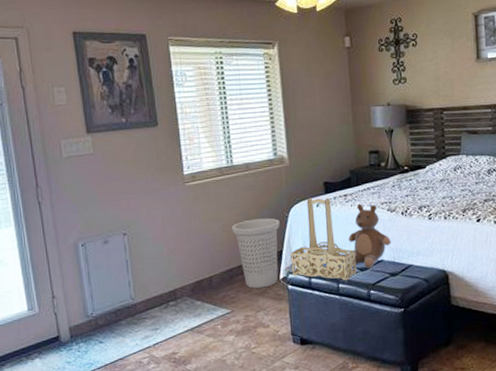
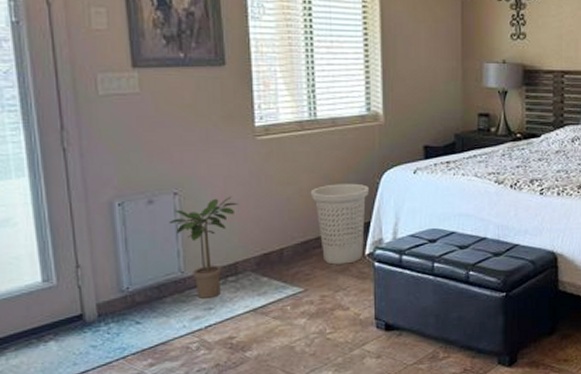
potted plant: none [121,234,174,321] -> present [169,196,239,299]
decorative basket: present [290,197,357,281] -> none [379,162,455,260]
teddy bear: present [347,204,391,269] -> none [445,173,496,247]

